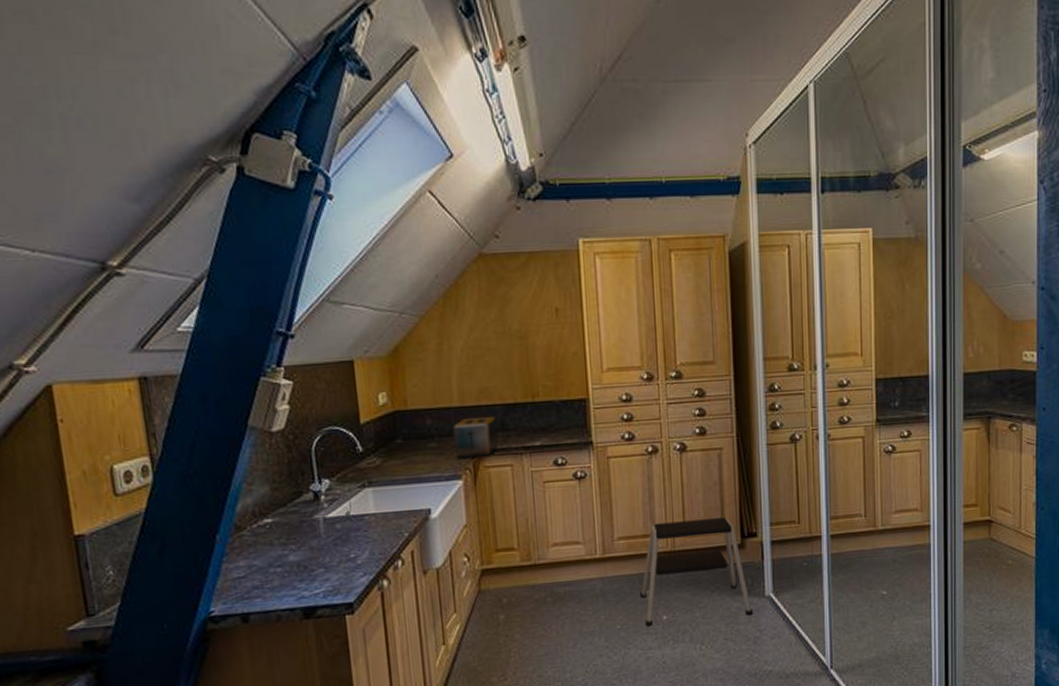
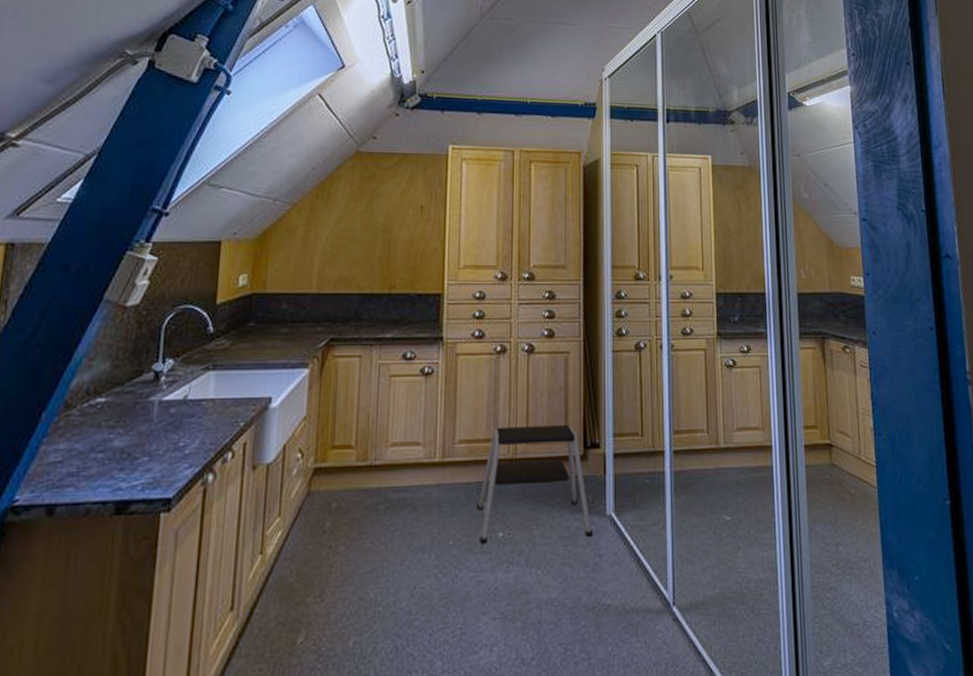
toaster: present [453,416,499,460] -> none [305,305,352,348]

